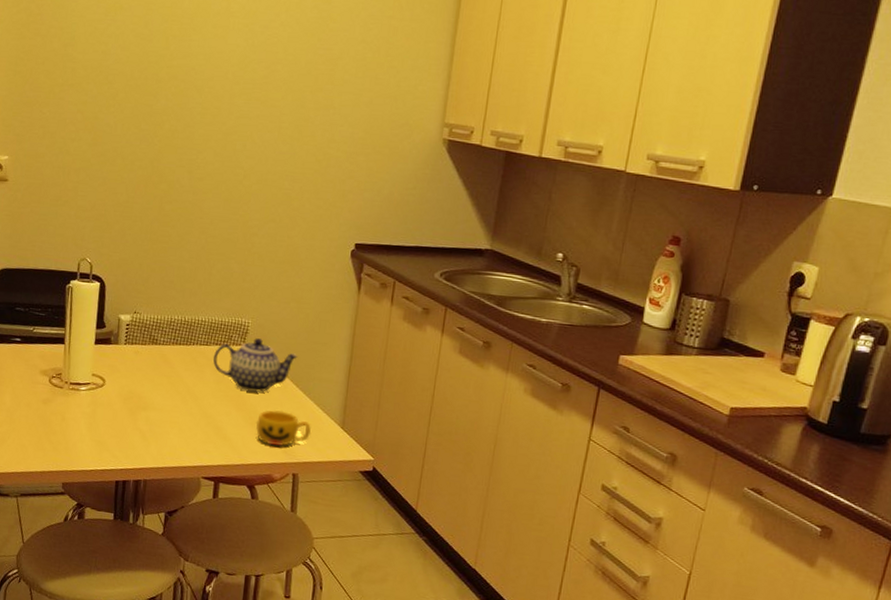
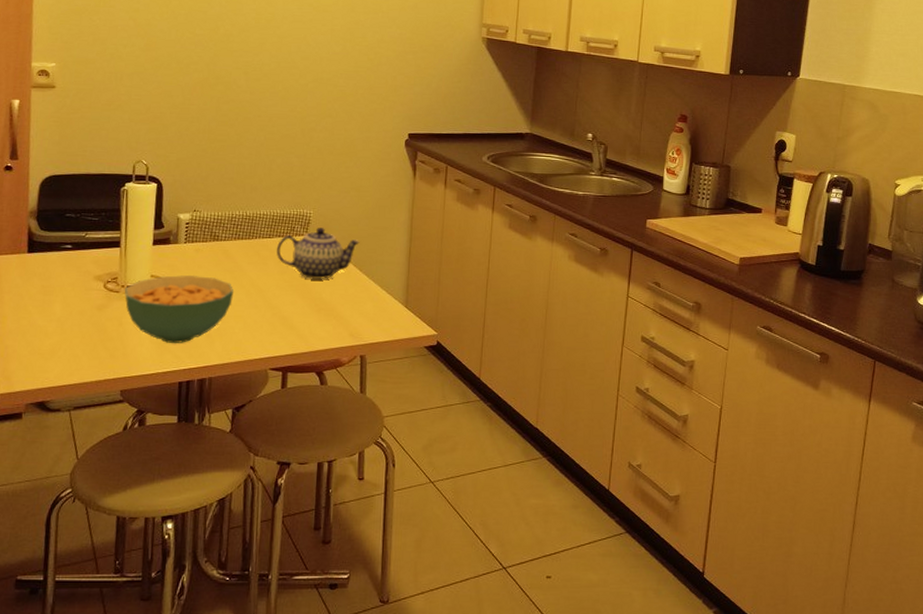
cereal bowl: none [68,375,171,444] -> present [125,274,234,343]
cup: present [256,410,312,446] -> none [321,295,377,329]

